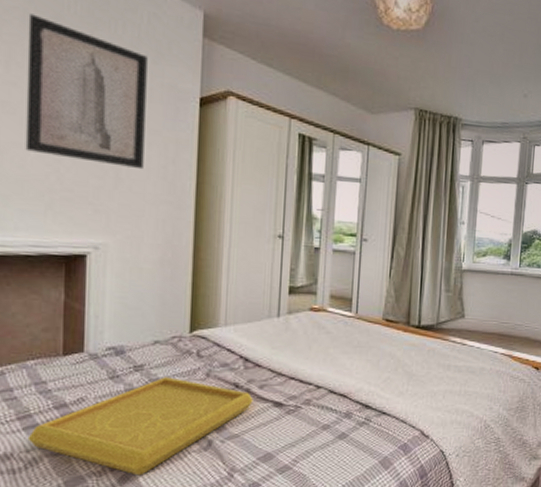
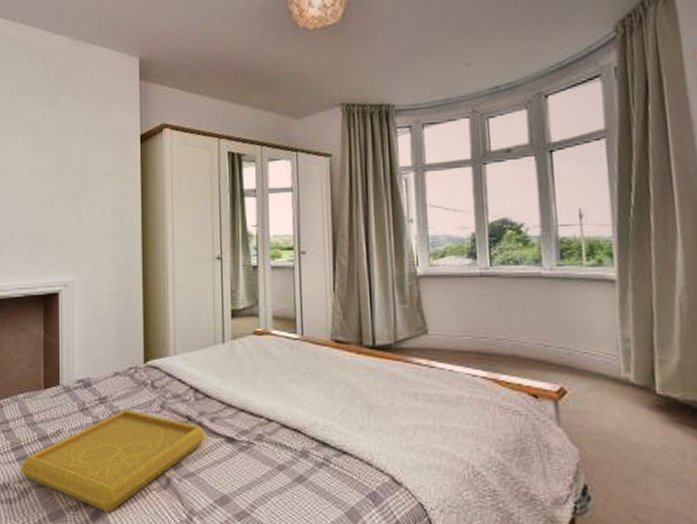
wall art: present [25,13,148,170] -> none [13,92,99,209]

